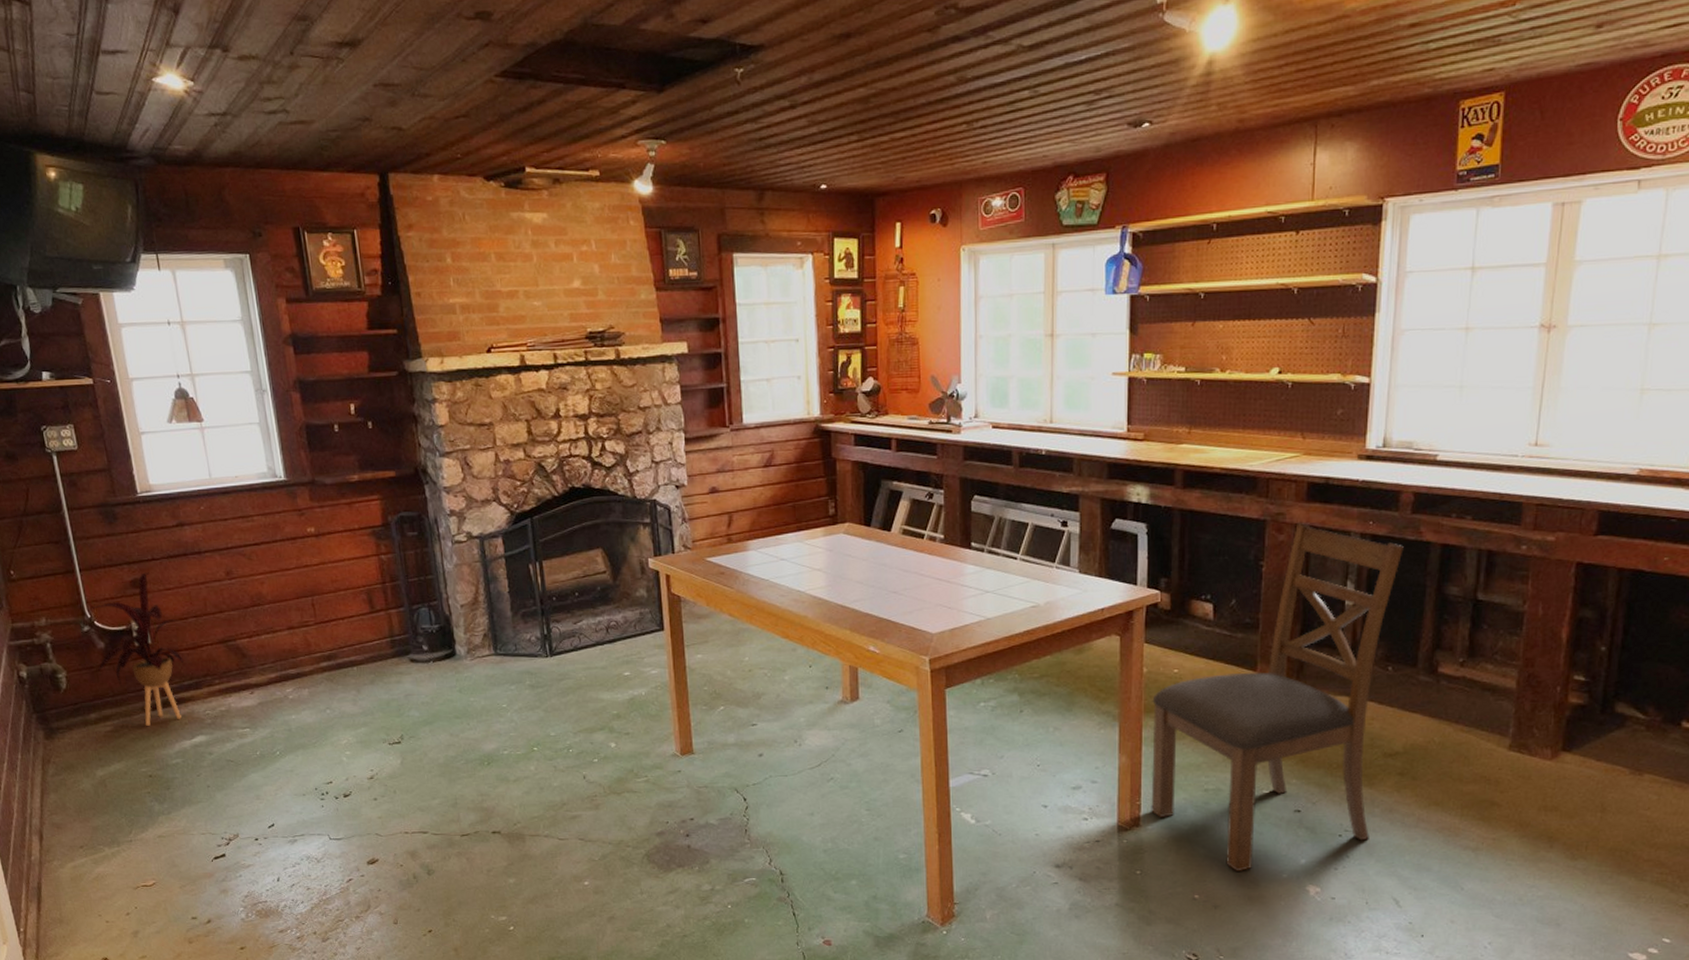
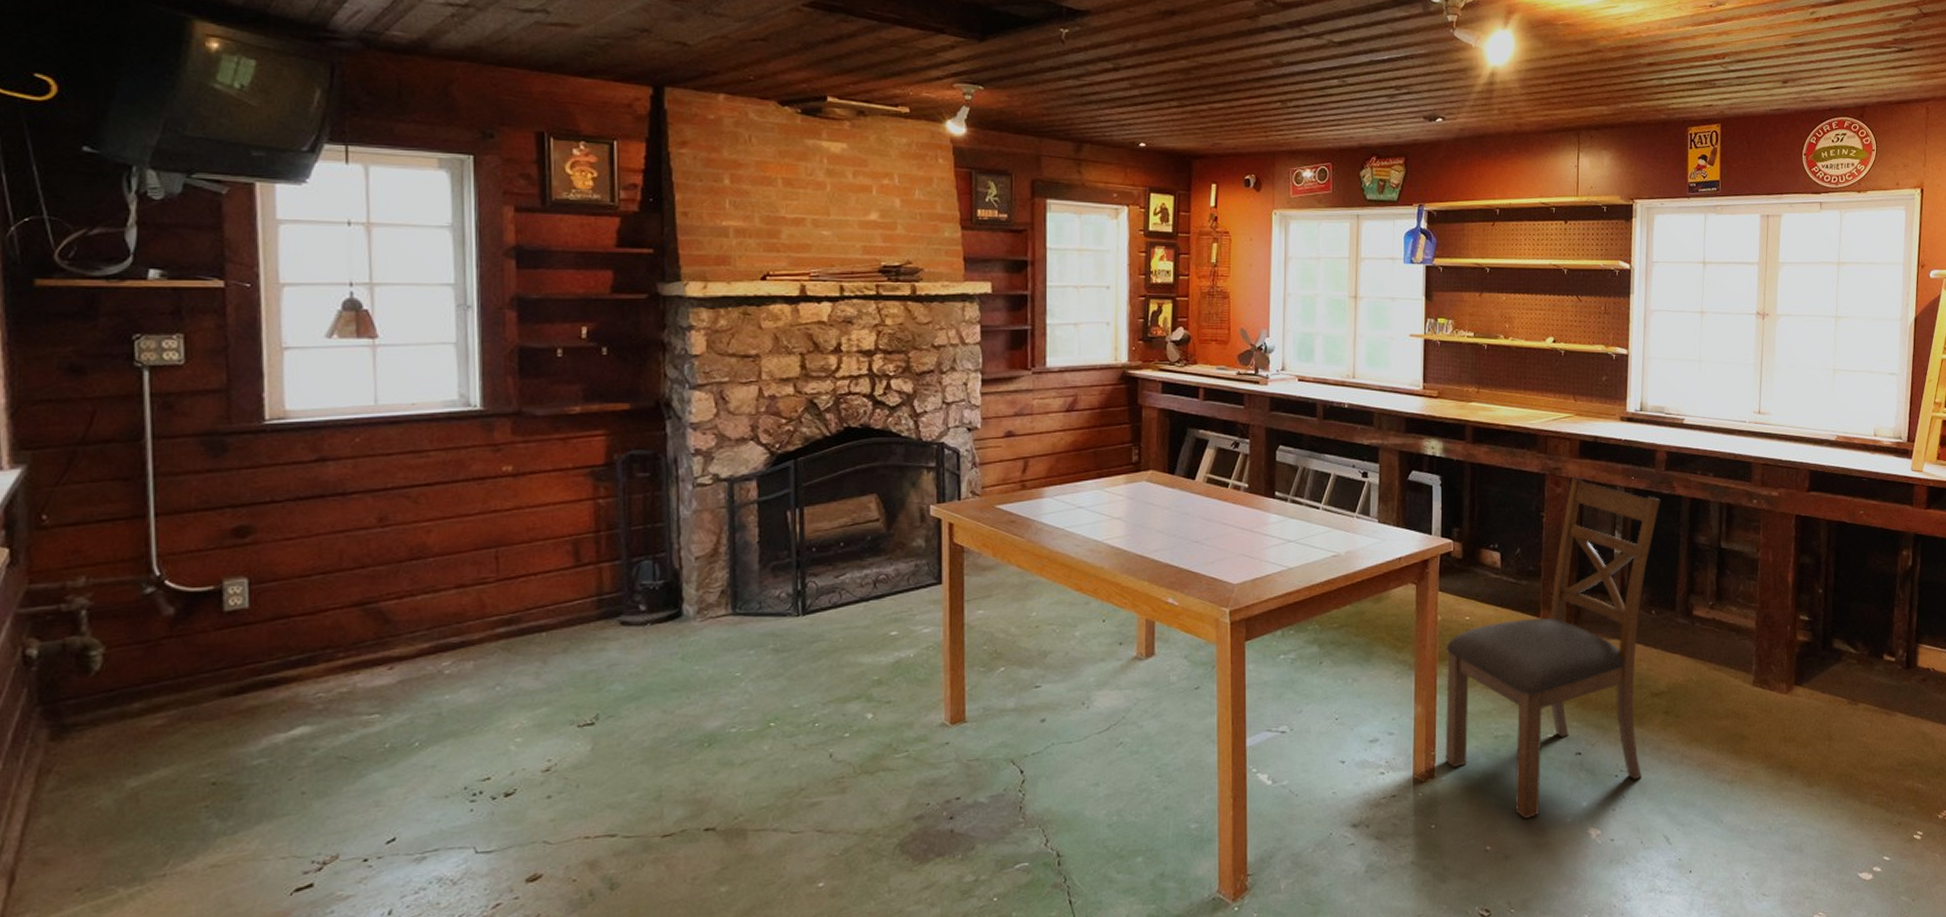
house plant: present [92,572,184,726] -> none [154,518,299,716]

